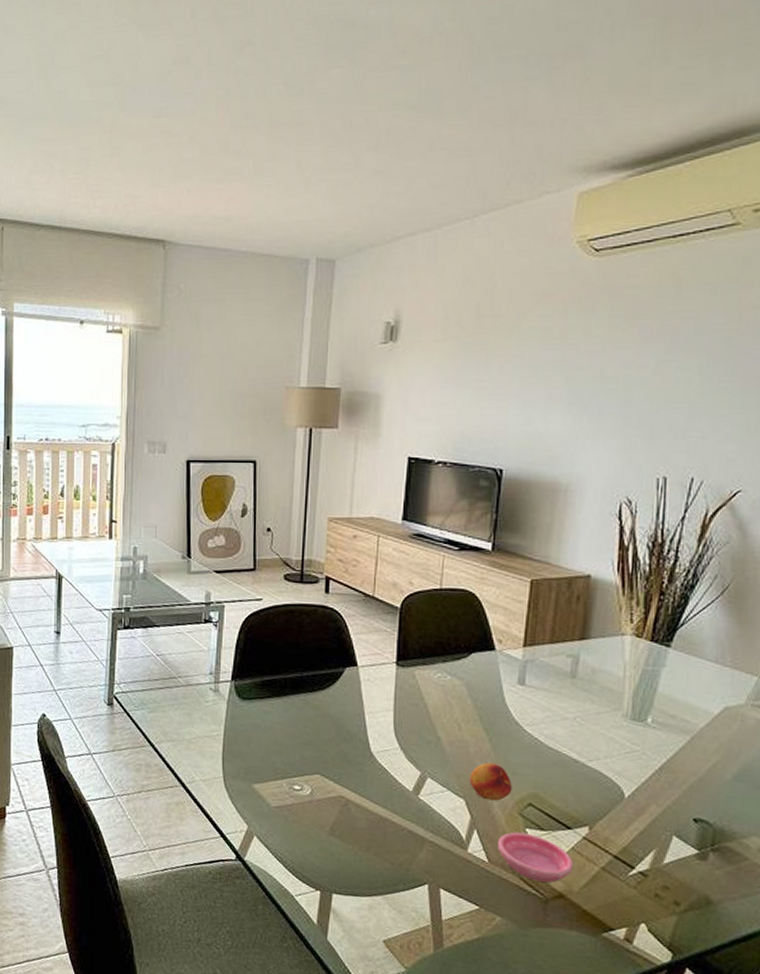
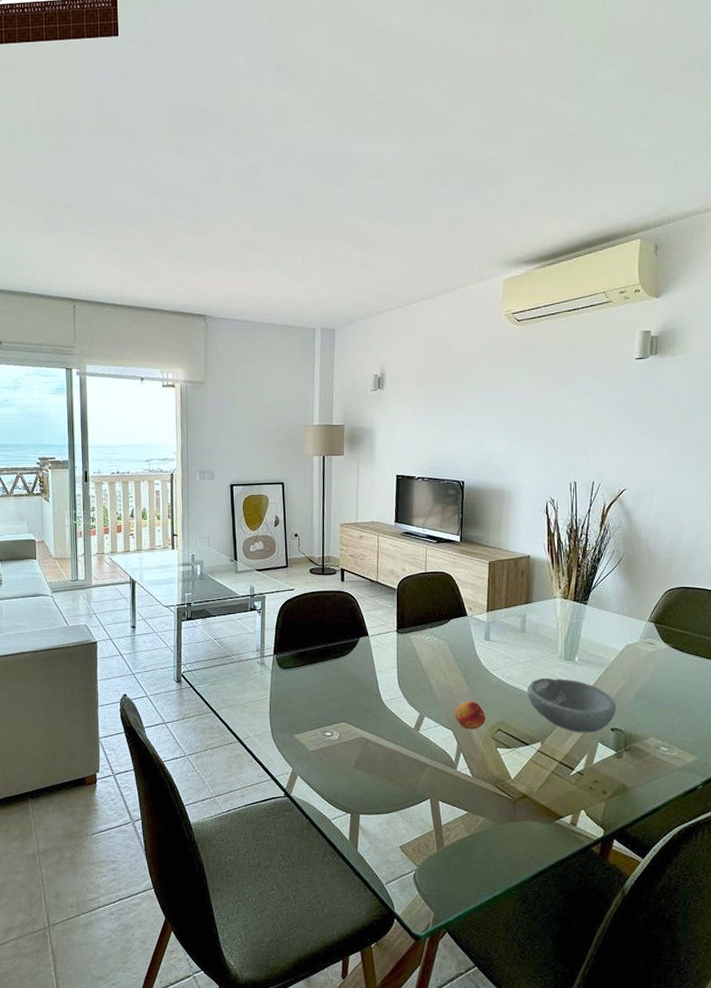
saucer: present [498,832,574,883] -> none [478,751,532,787]
bowl: none [573,741,704,822] -> present [527,677,616,733]

